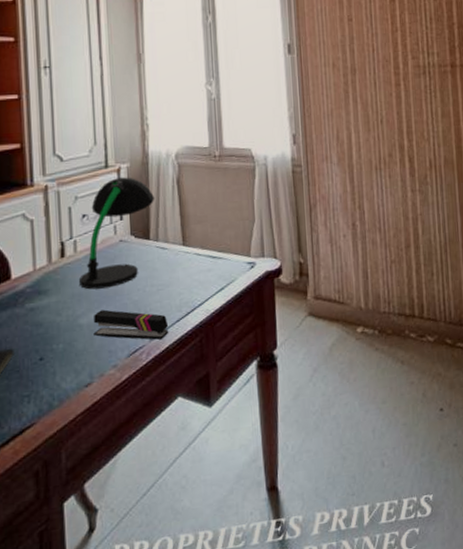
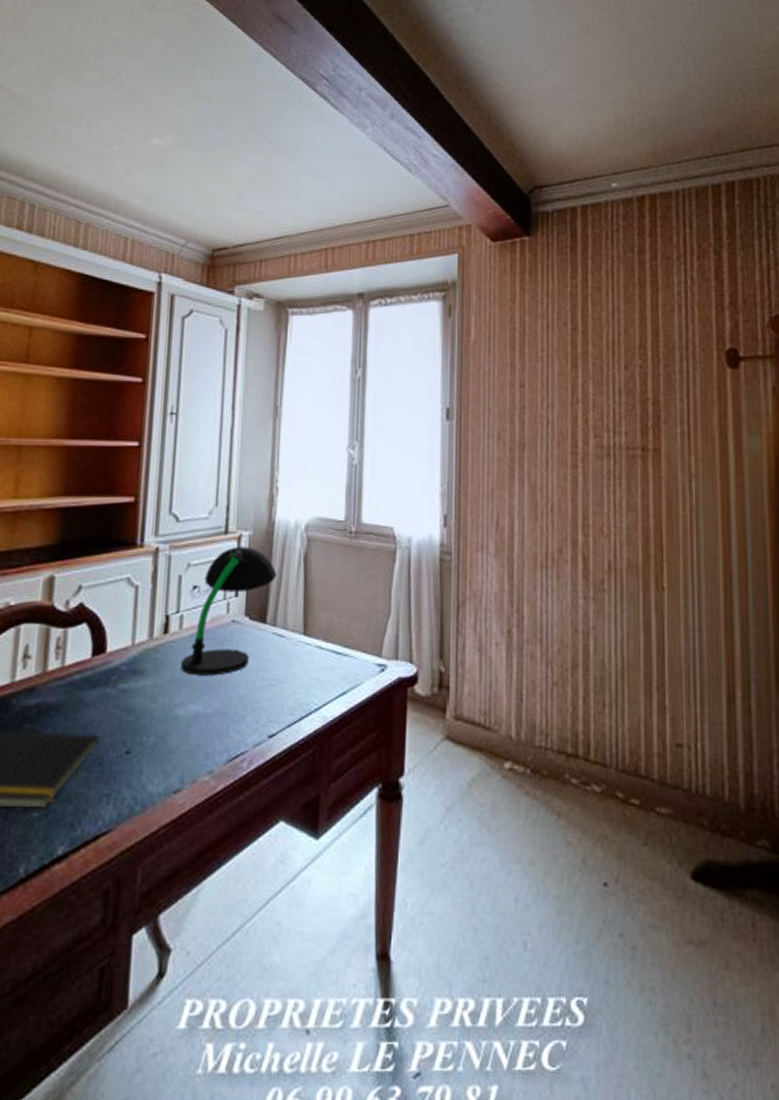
stapler: present [93,309,169,340] -> none [190,701,278,746]

